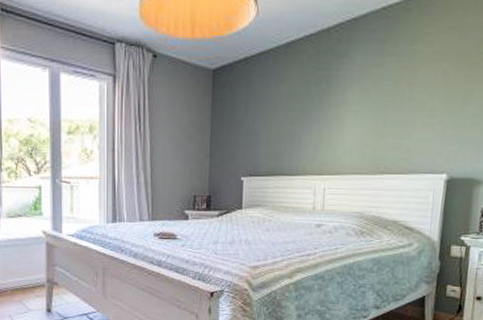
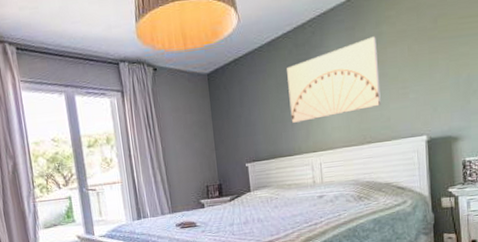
wall art: none [299,53,409,139] -> present [287,36,381,123]

